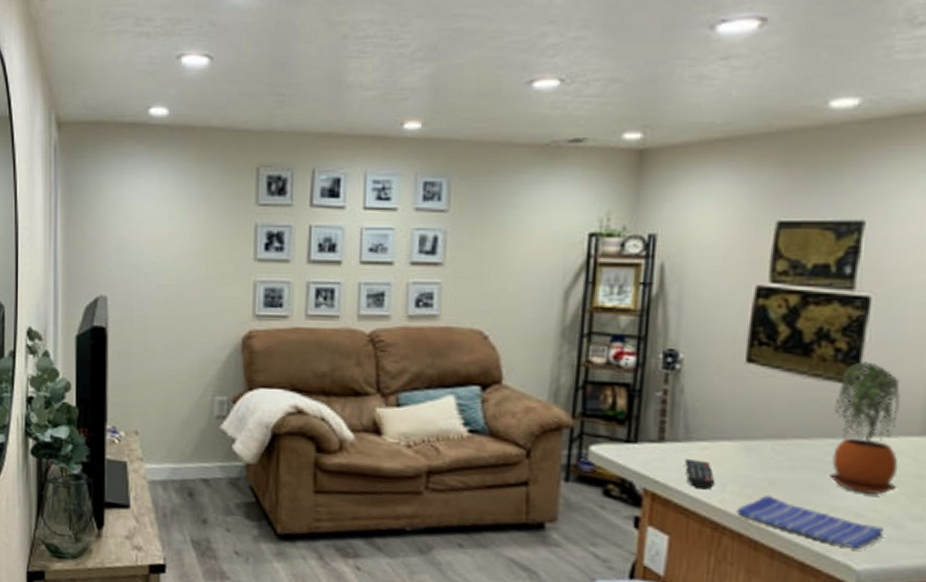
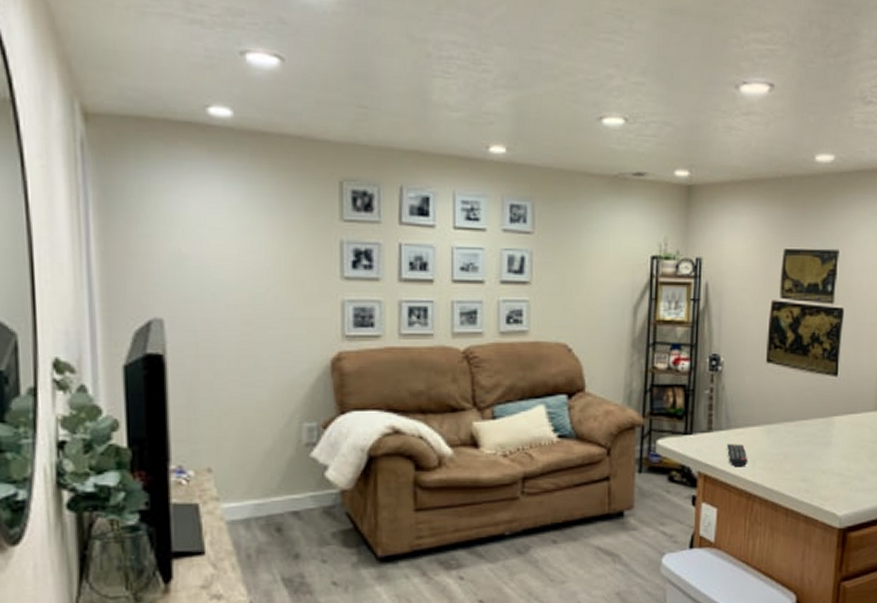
dish towel: present [736,494,884,550] -> none [763,466,854,501]
potted plant: present [829,361,901,496] -> none [821,358,862,458]

